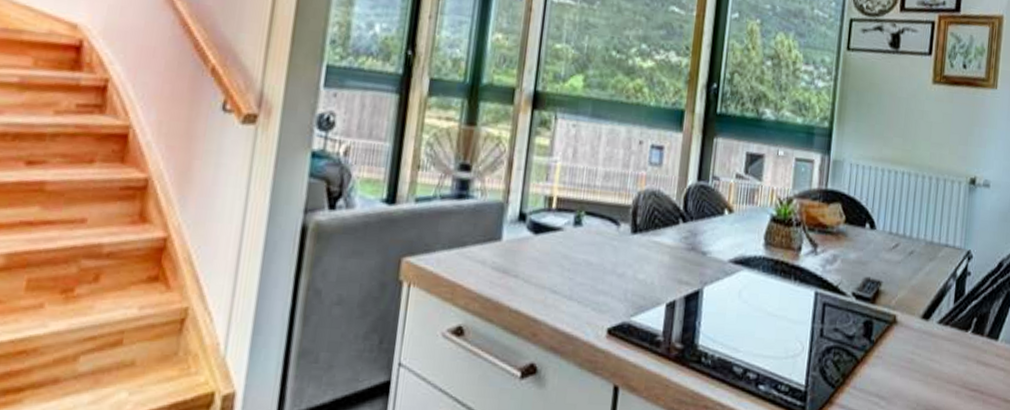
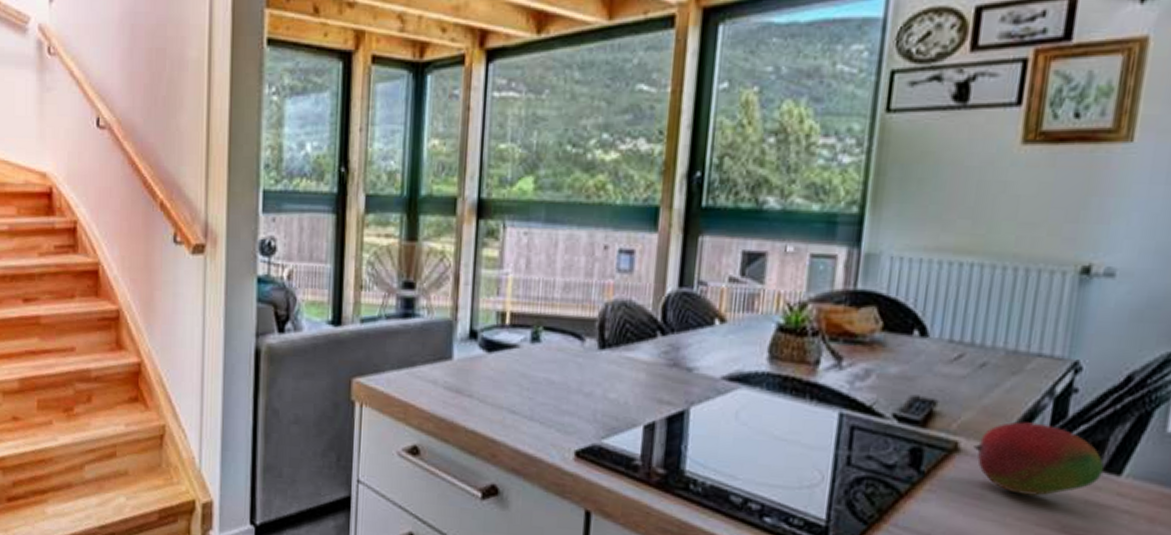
fruit: none [906,298,987,359] -> present [973,422,1104,497]

